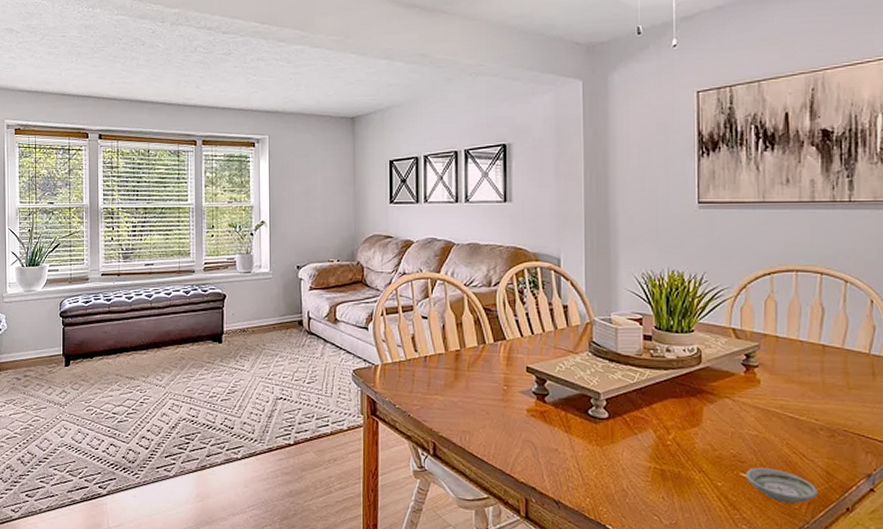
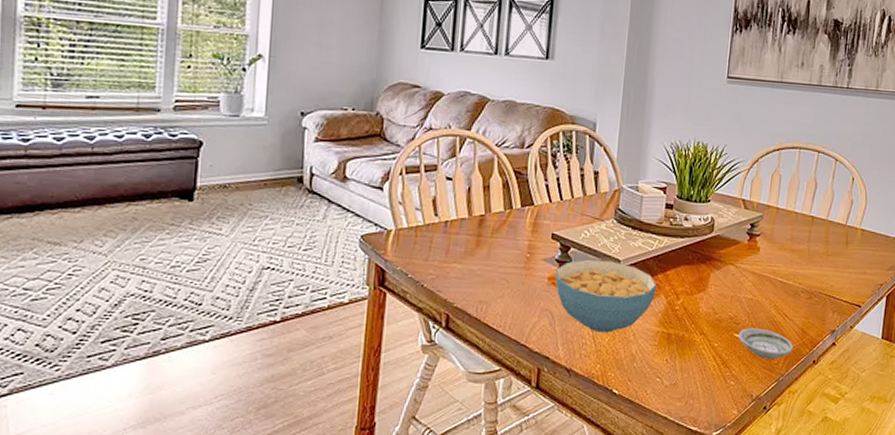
cereal bowl: none [534,392,644,466] -> present [555,259,658,333]

